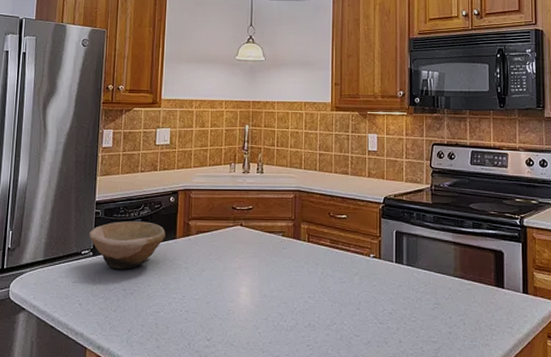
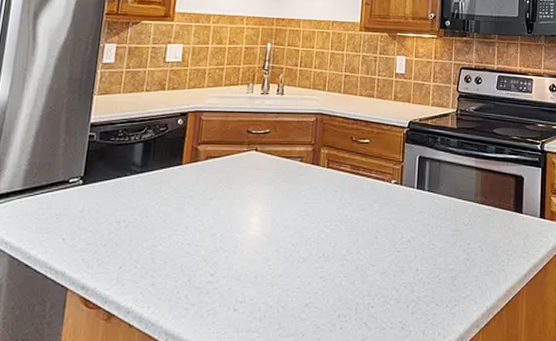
bowl: present [89,221,166,270] -> none [80,145,170,200]

